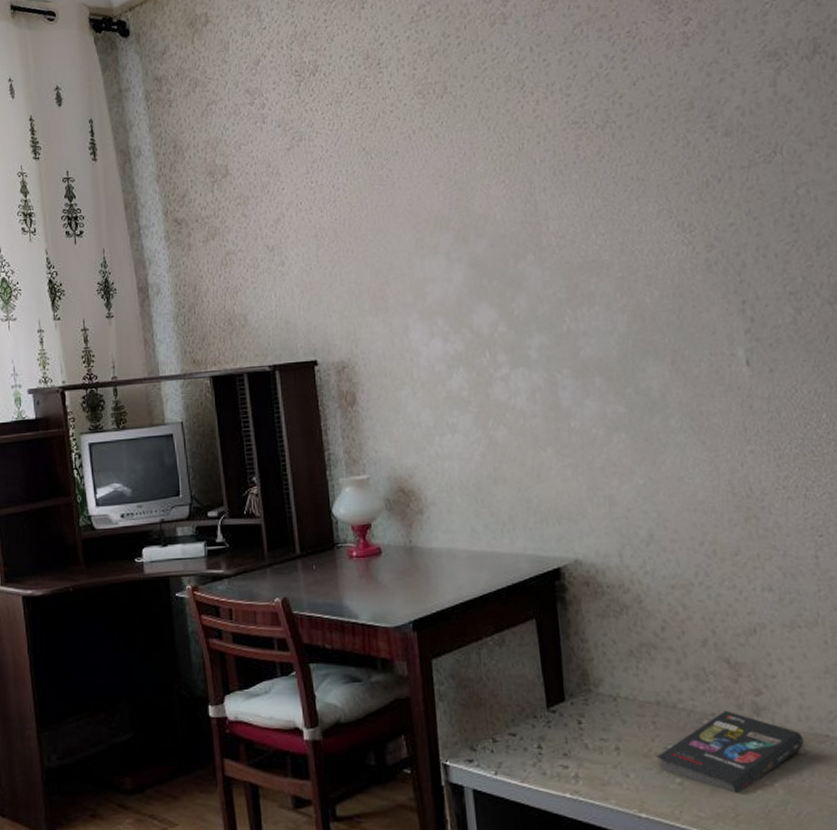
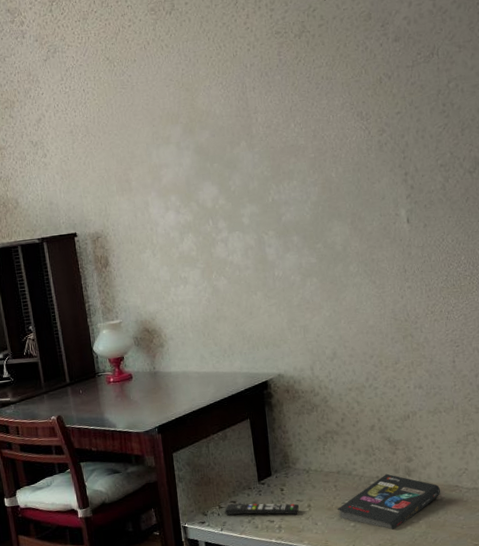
remote control: none [500,737,604,759] -> present [224,503,300,515]

